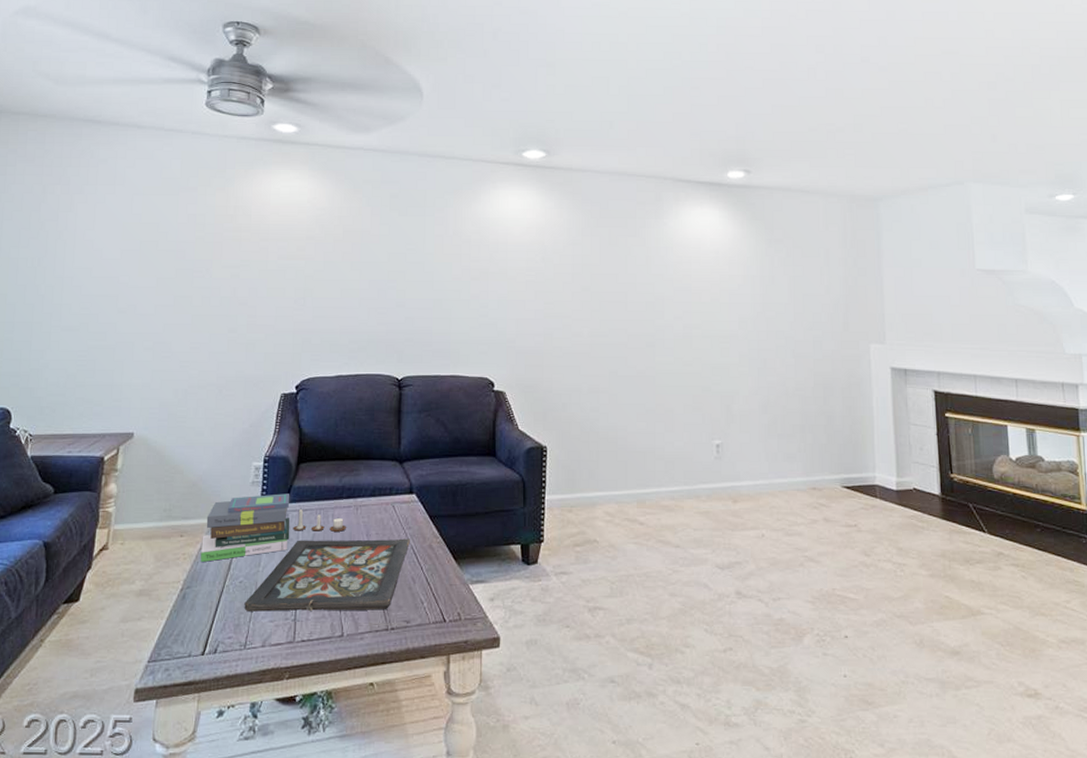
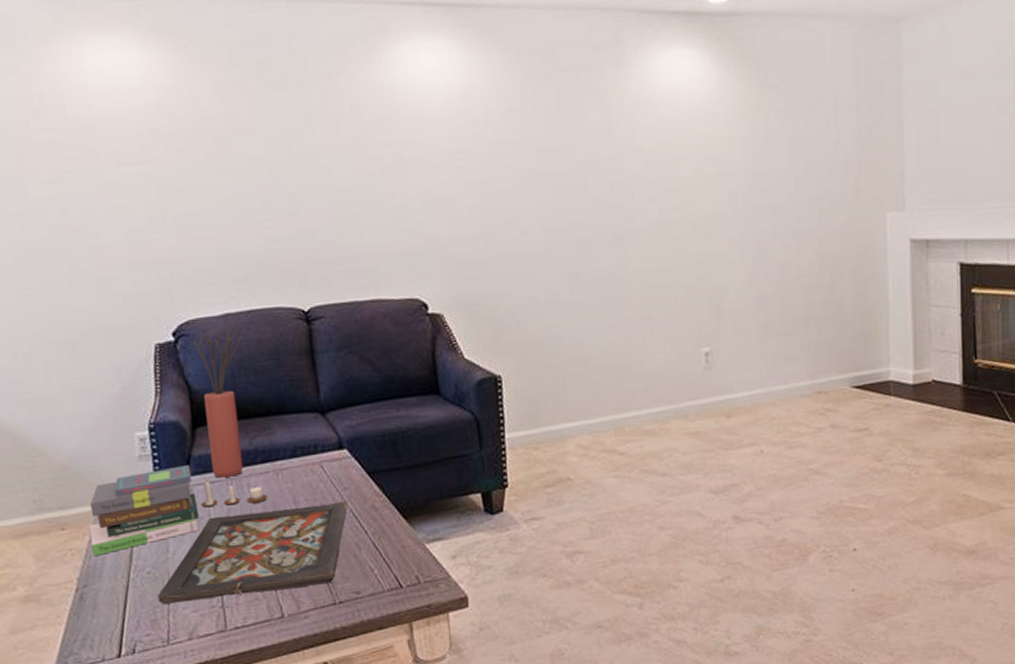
vase: none [307,377,349,507] -> present [193,315,244,478]

